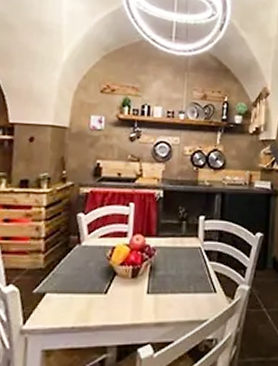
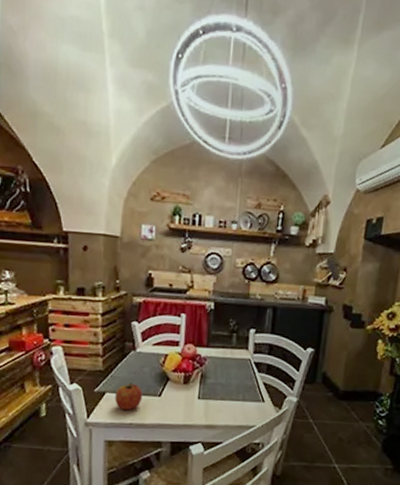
fruit: none [56,279,87,313] -> present [115,382,143,411]

